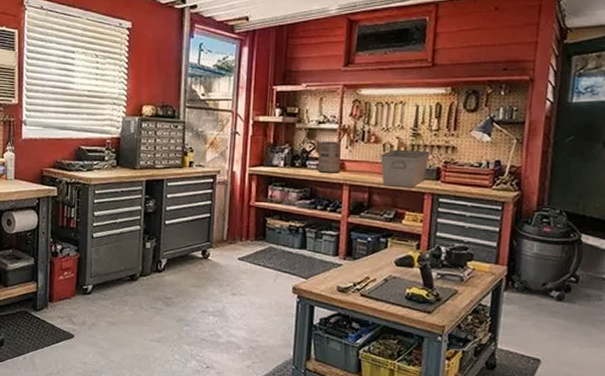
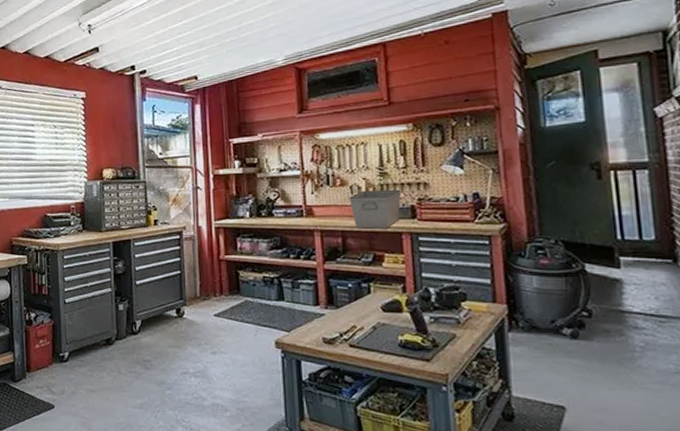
paint can: present [318,140,341,174] -> none [282,187,309,220]

